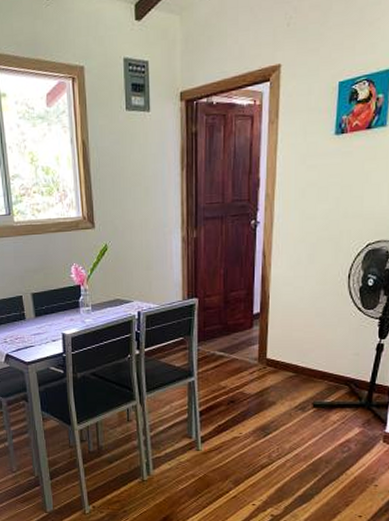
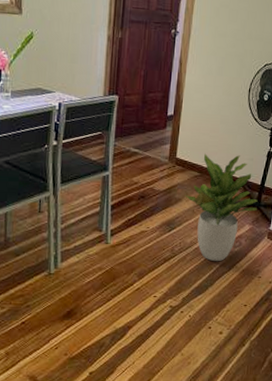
potted plant: none [279,351,368,468] -> present [185,153,258,261]

